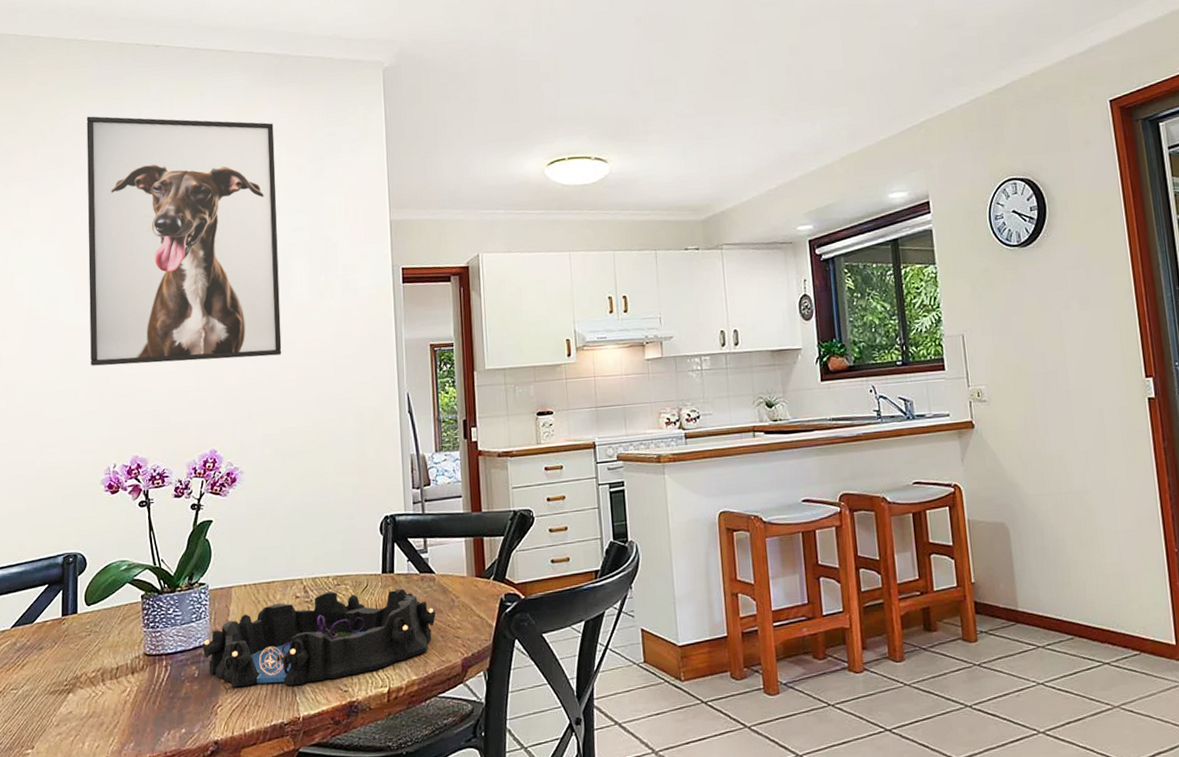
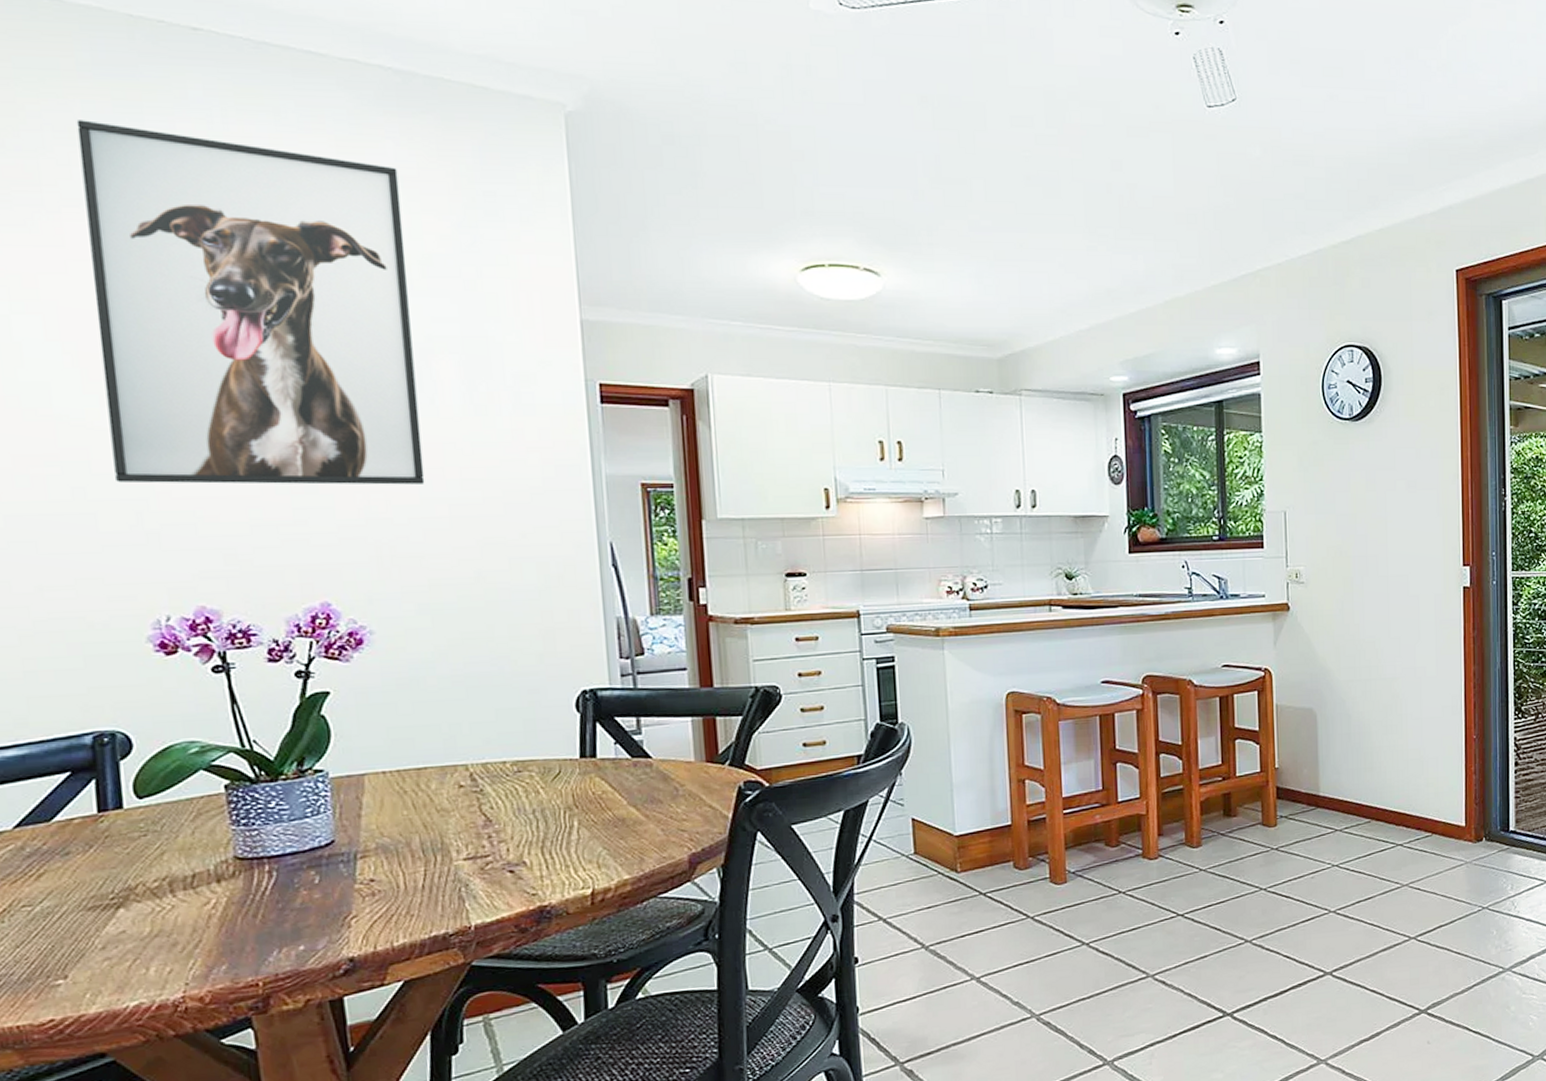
decorative bowl: present [202,588,436,688] -> none [323,775,654,895]

